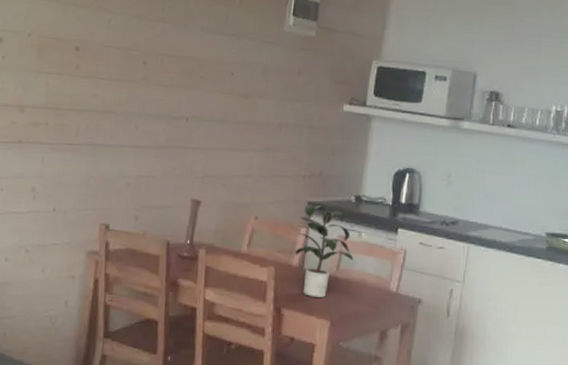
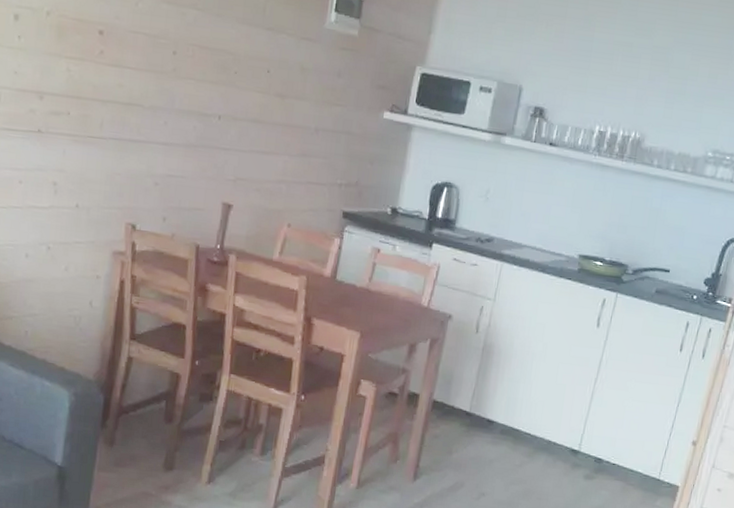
potted plant: present [294,204,354,298] -> none [327,214,387,309]

